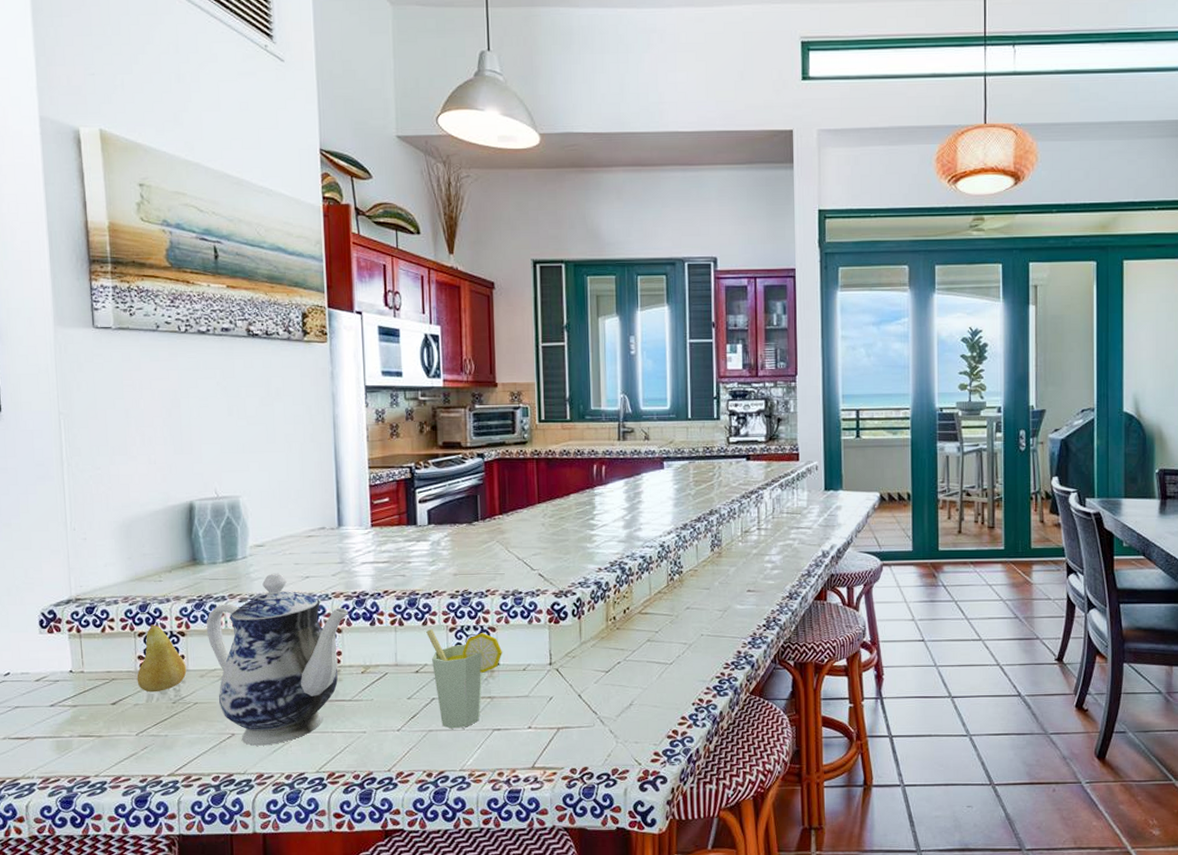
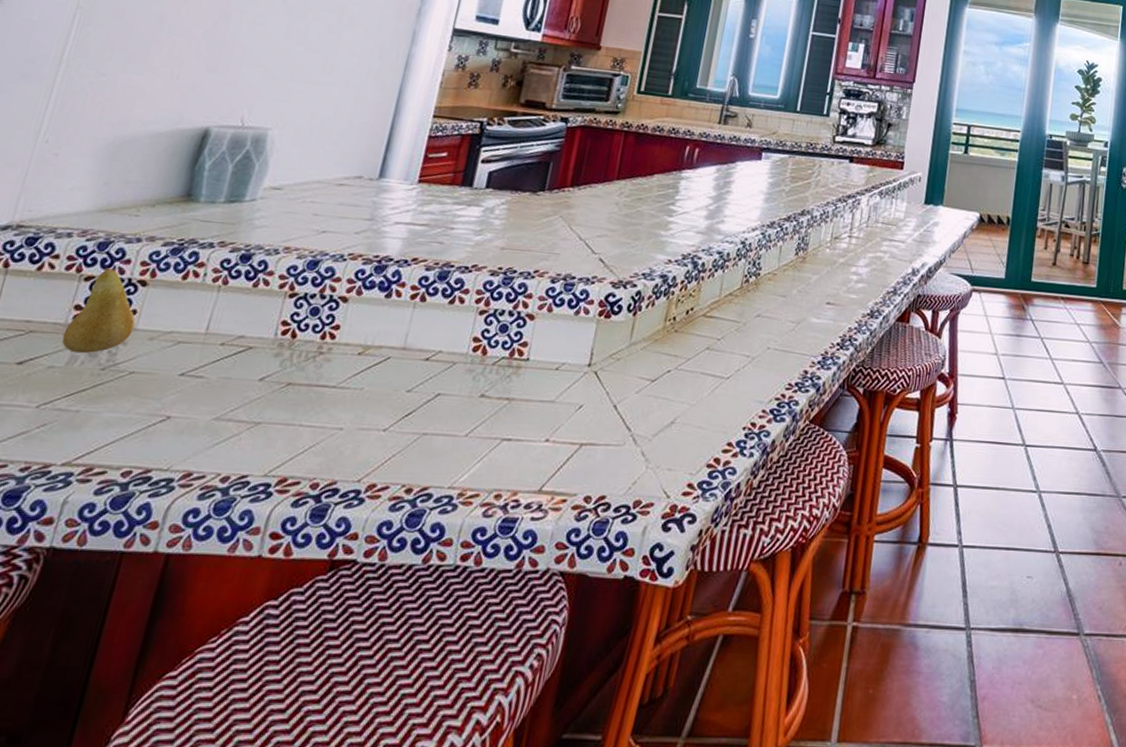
teapot: present [206,573,348,746] -> none [162,222,363,436]
cup: present [426,628,503,729] -> none [441,308,537,434]

